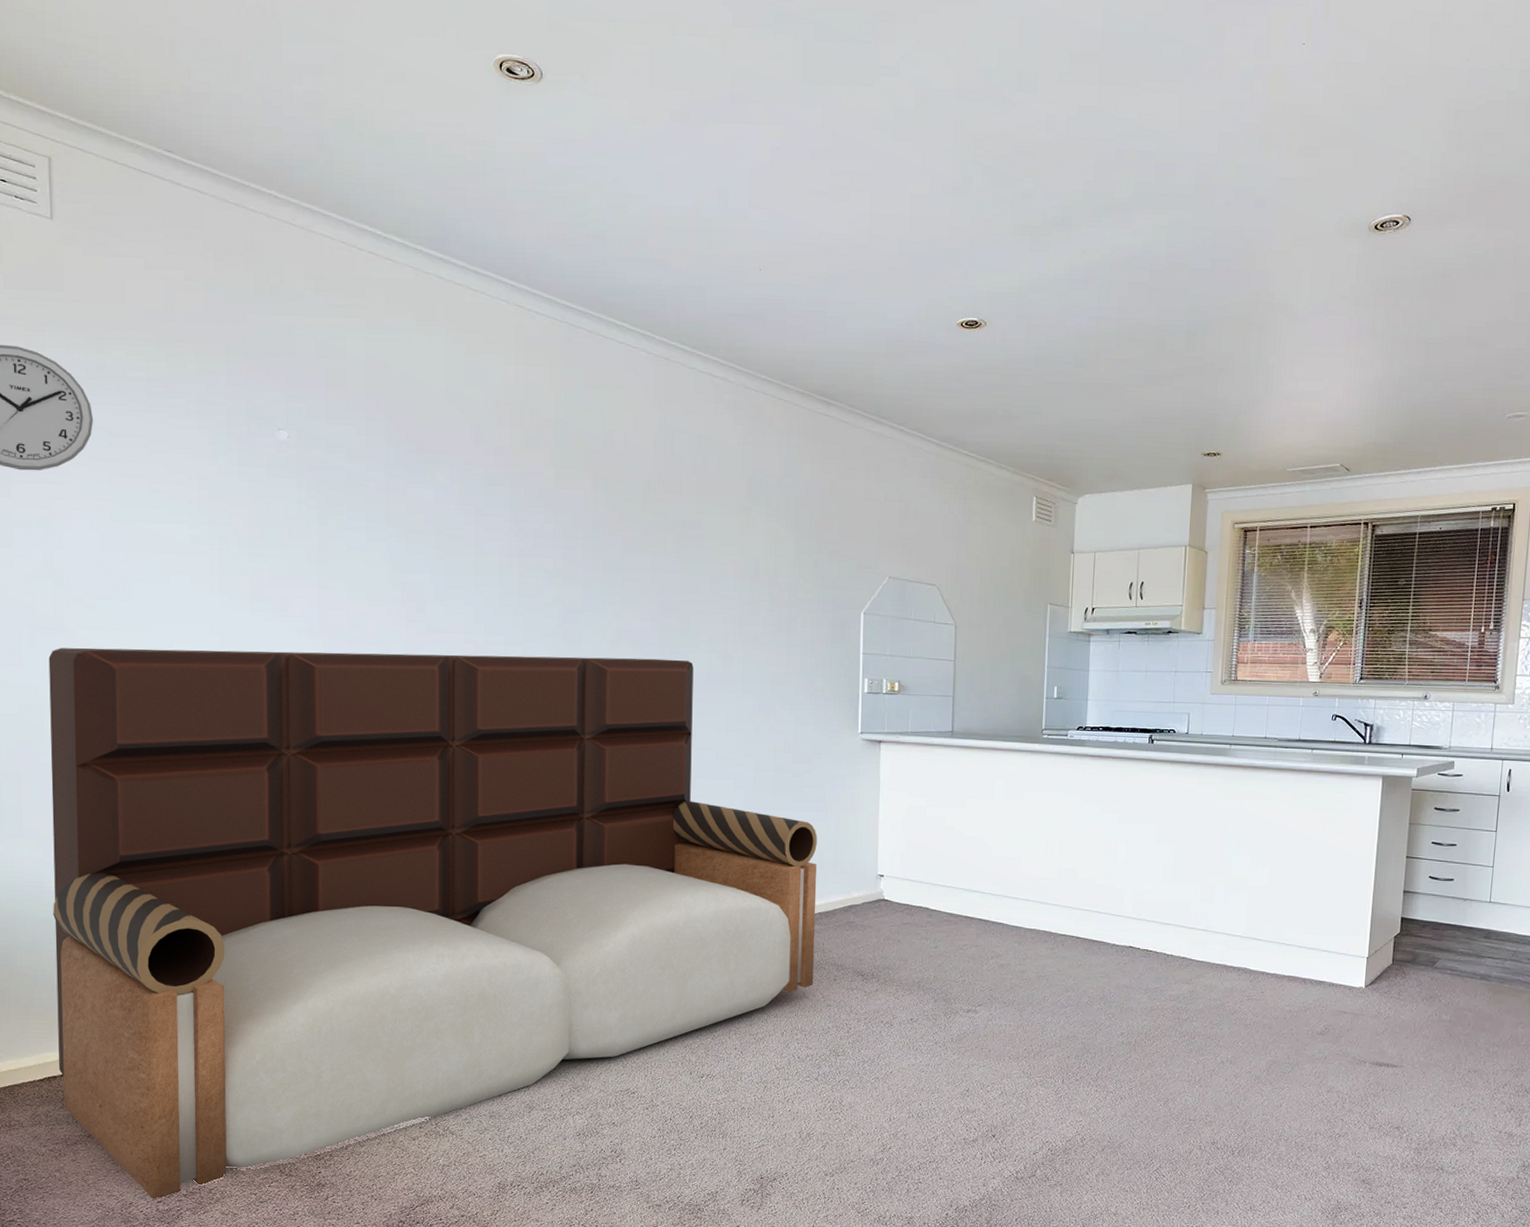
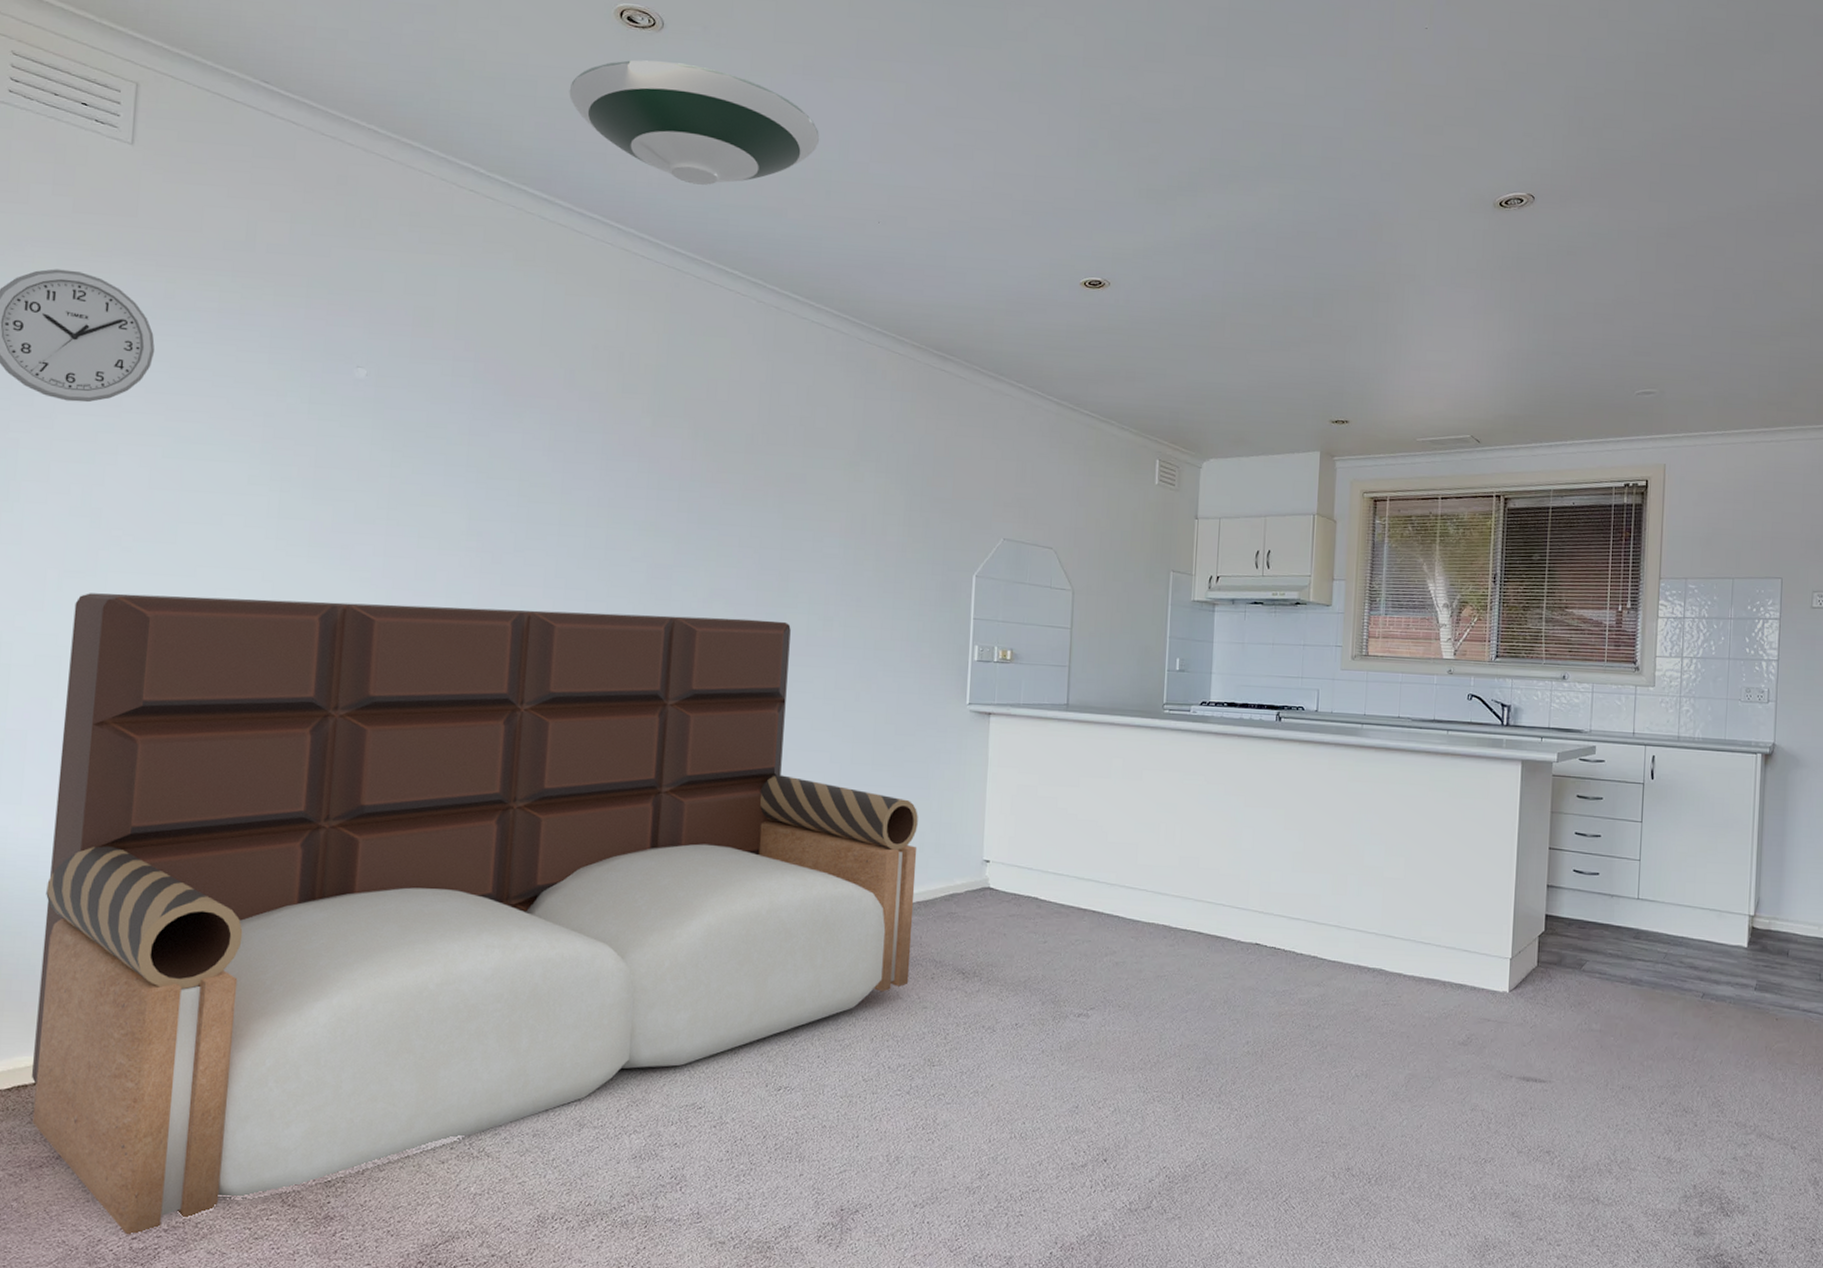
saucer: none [456,113,700,238] -> present [569,60,820,185]

